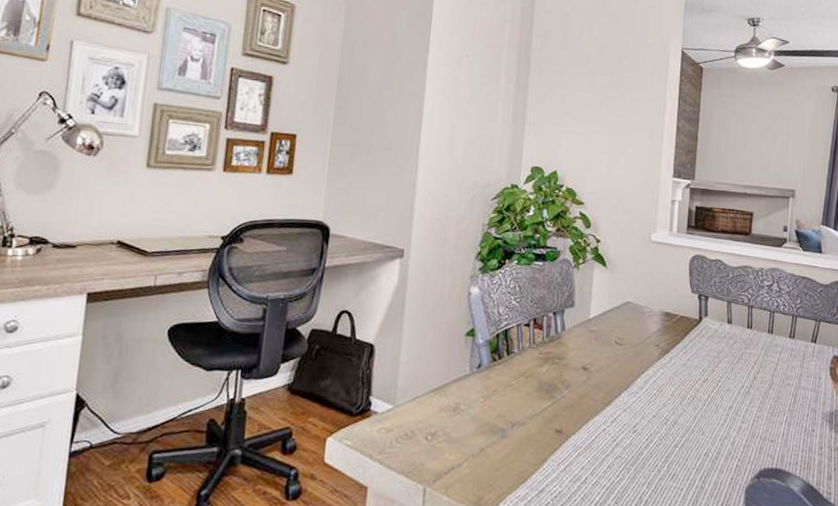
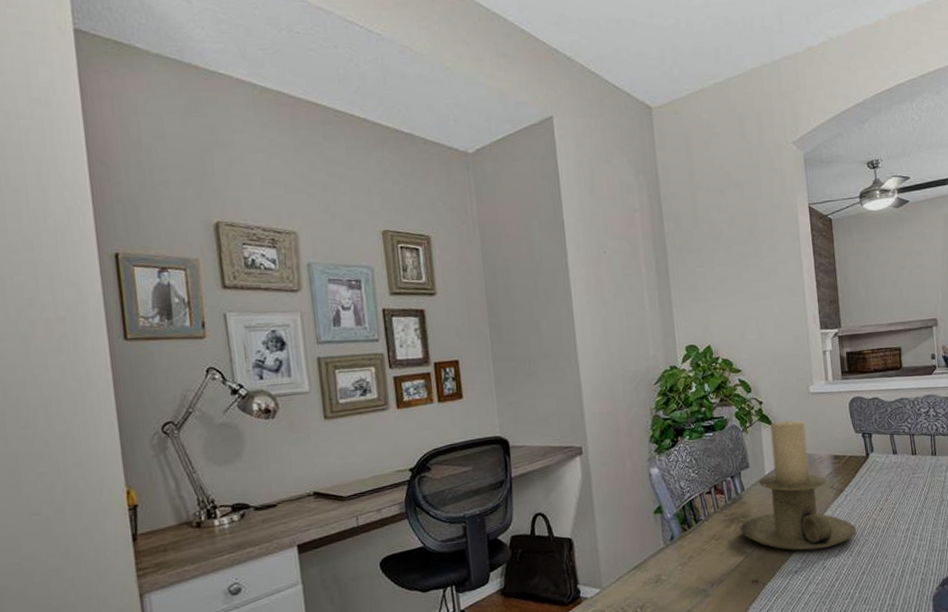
candle holder: none [553,264,677,410] -> present [740,420,857,551]

